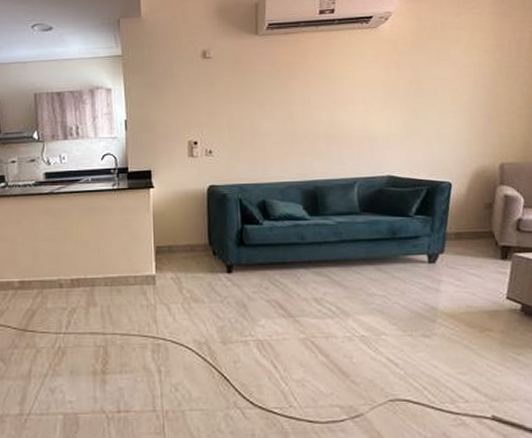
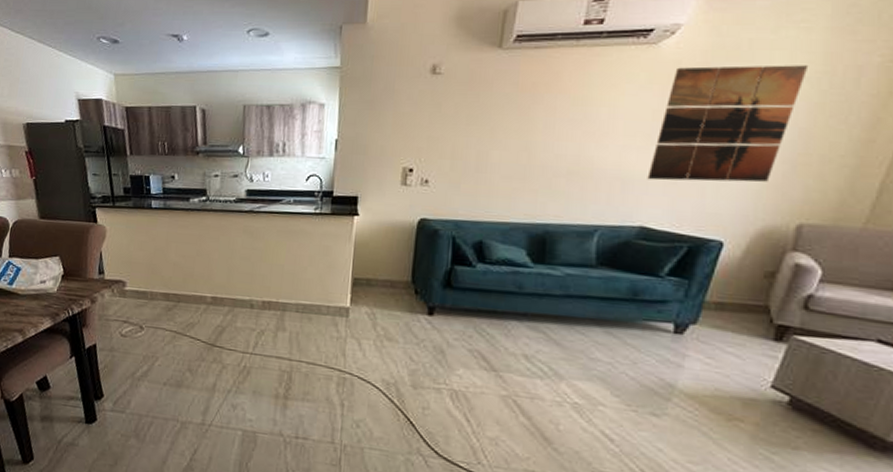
wall art: none [386,41,485,137] -> present [647,65,809,183]

